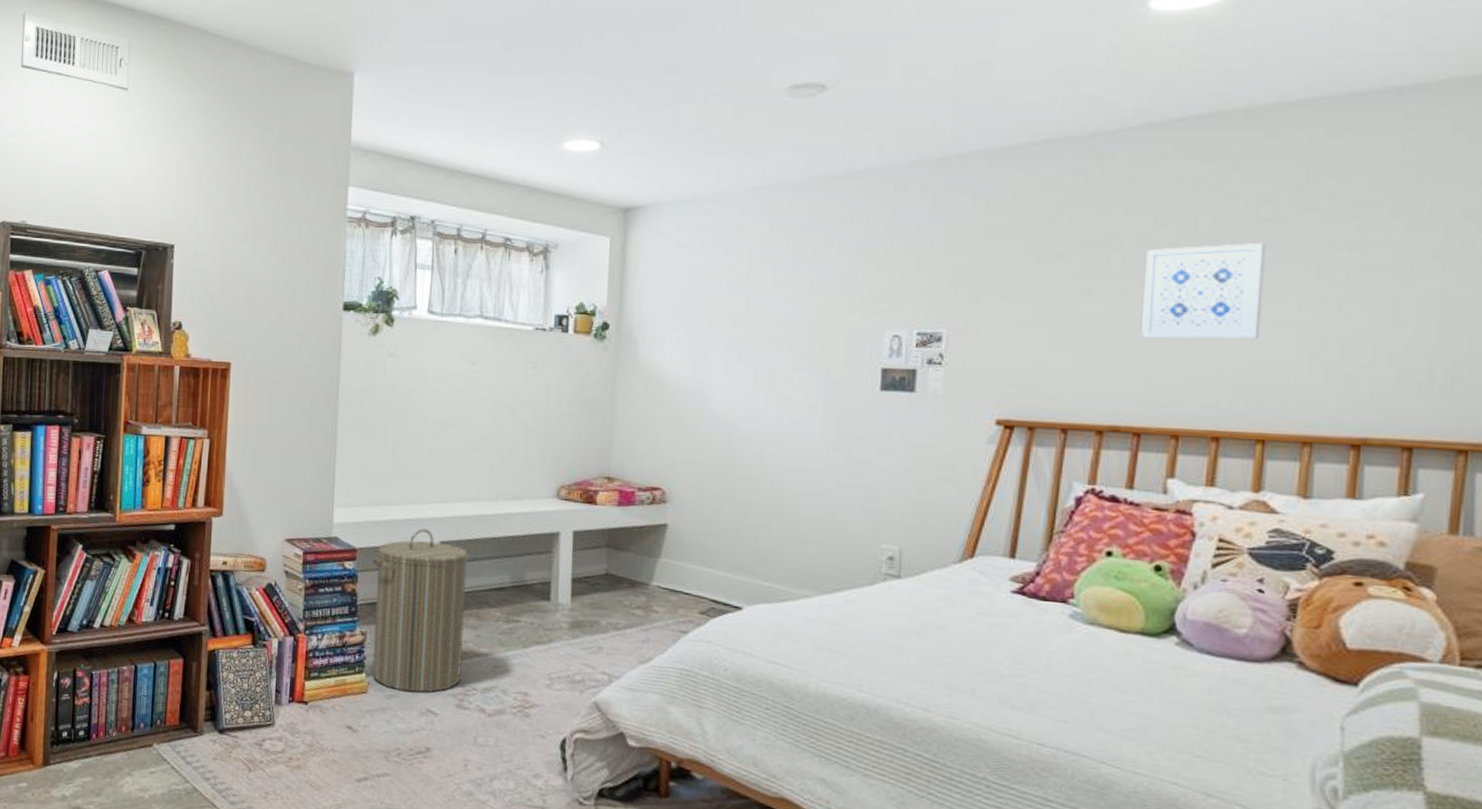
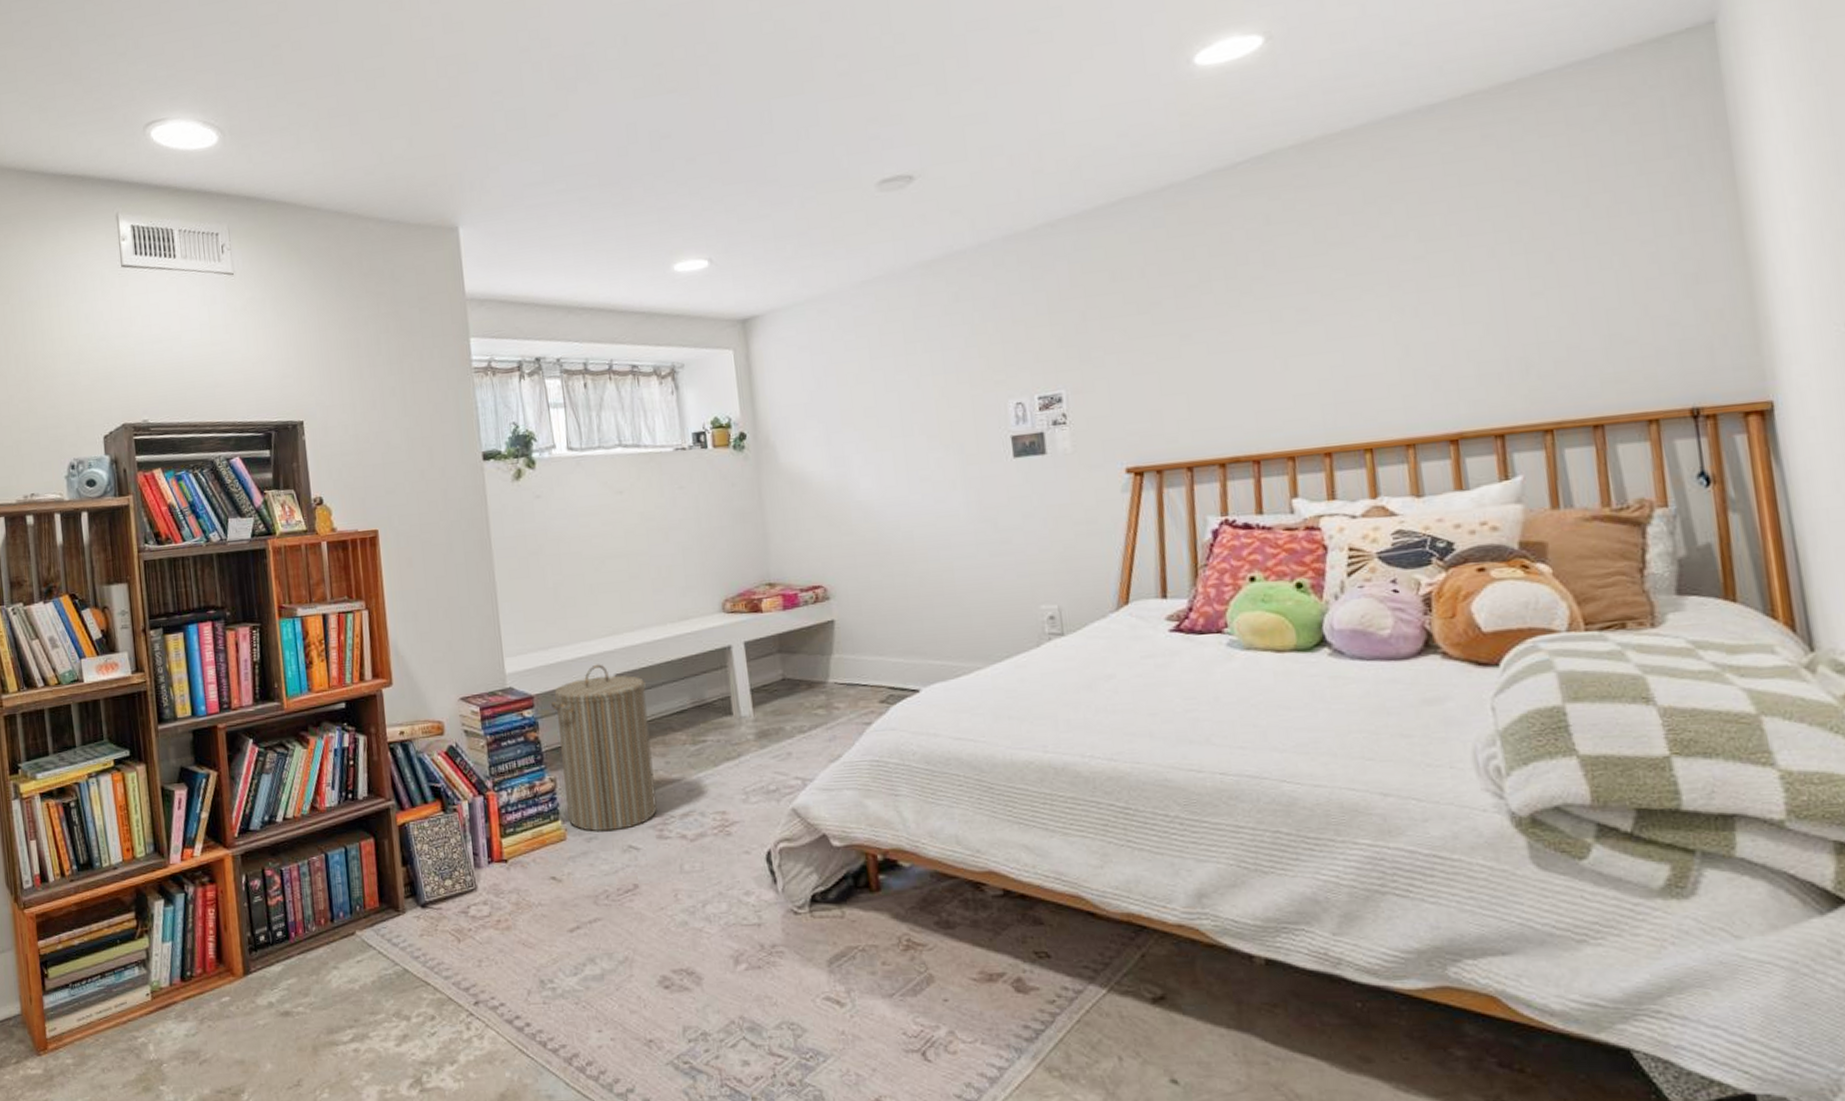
wall art: present [1142,243,1266,340] -> none [1234,266,1350,371]

